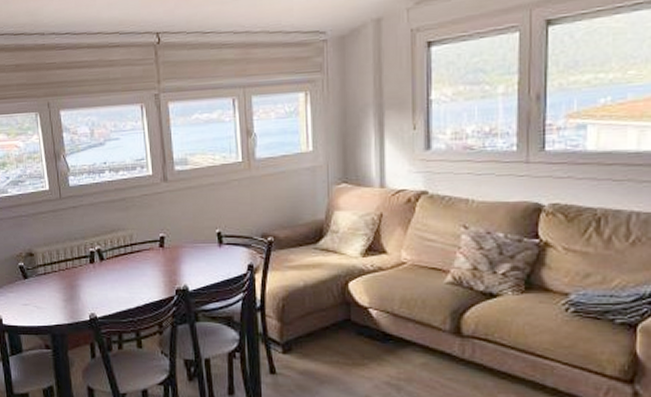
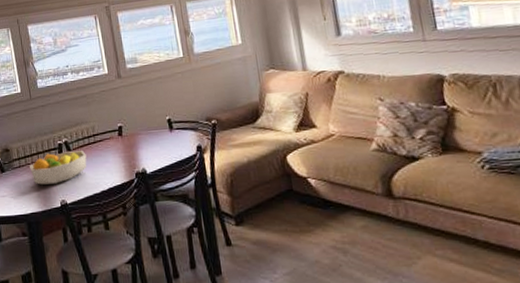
fruit bowl: none [56,261,122,295] -> present [30,150,87,185]

